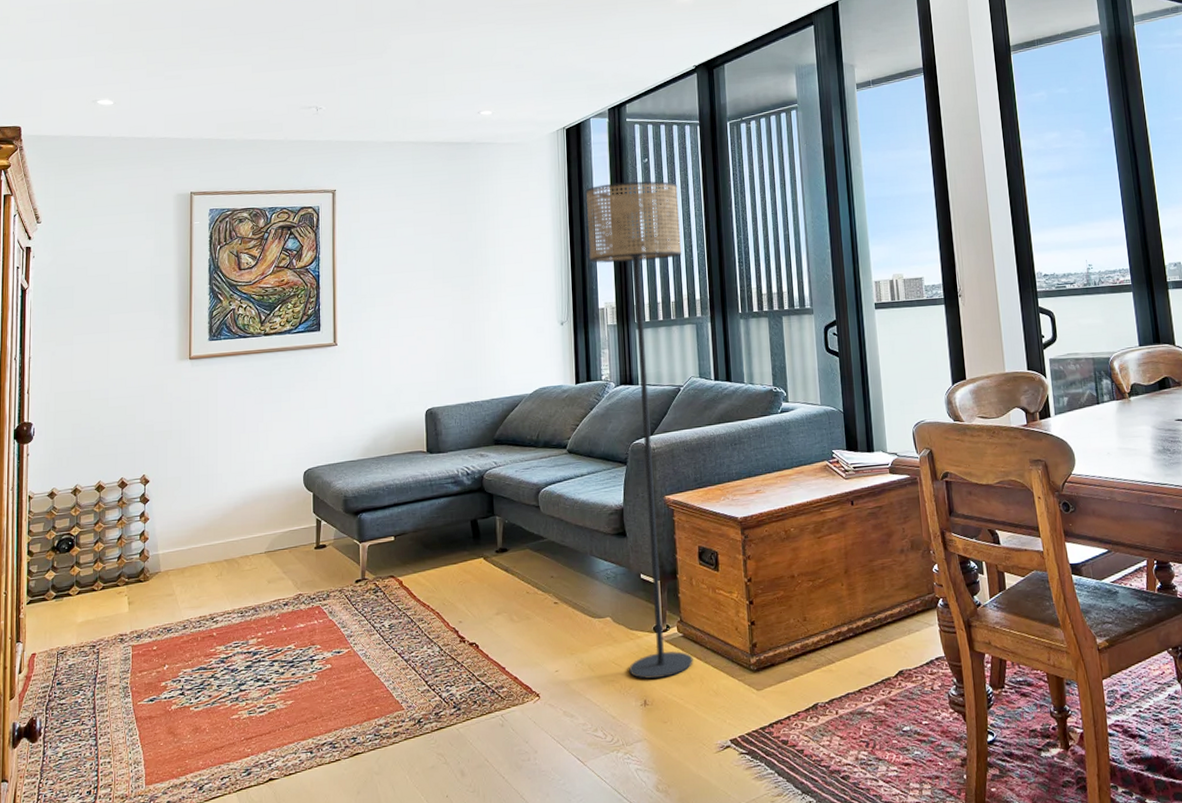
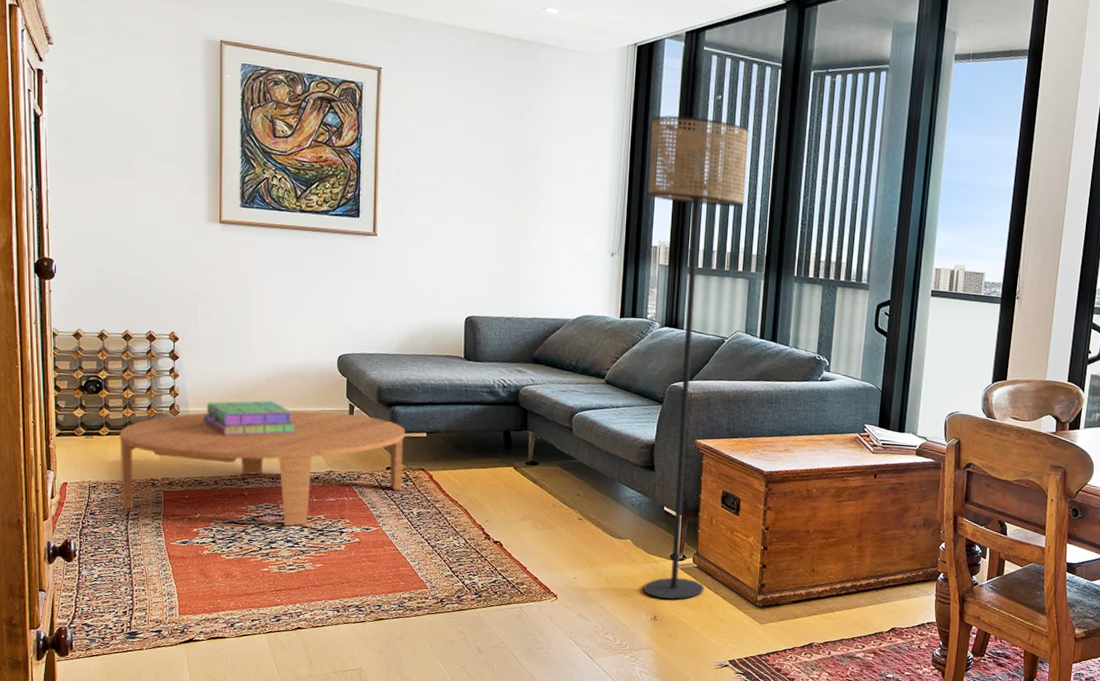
coffee table: none [89,529,373,674] -> present [119,410,405,527]
stack of books: none [172,529,265,574] -> present [203,400,296,436]

